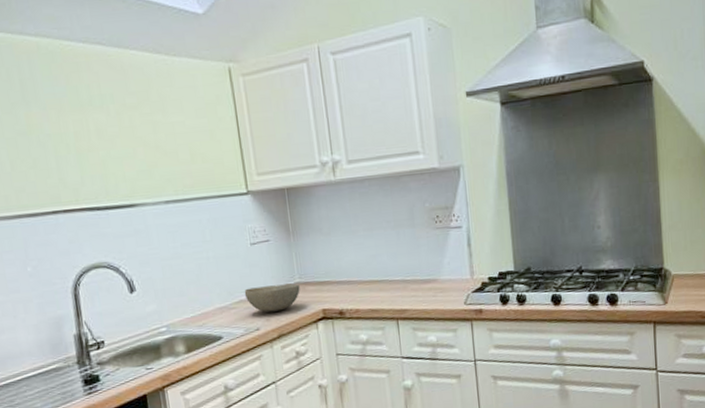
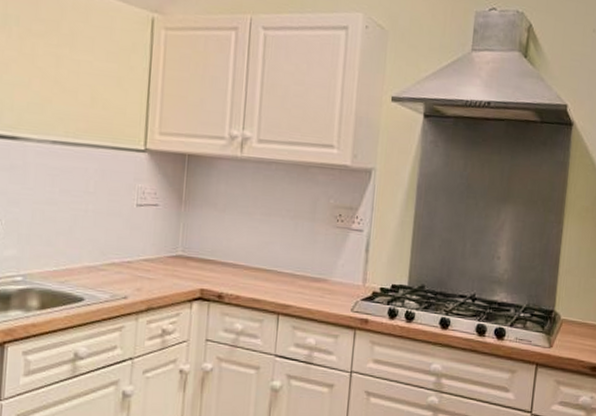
bowl: present [244,283,300,313] -> none [118,251,181,283]

